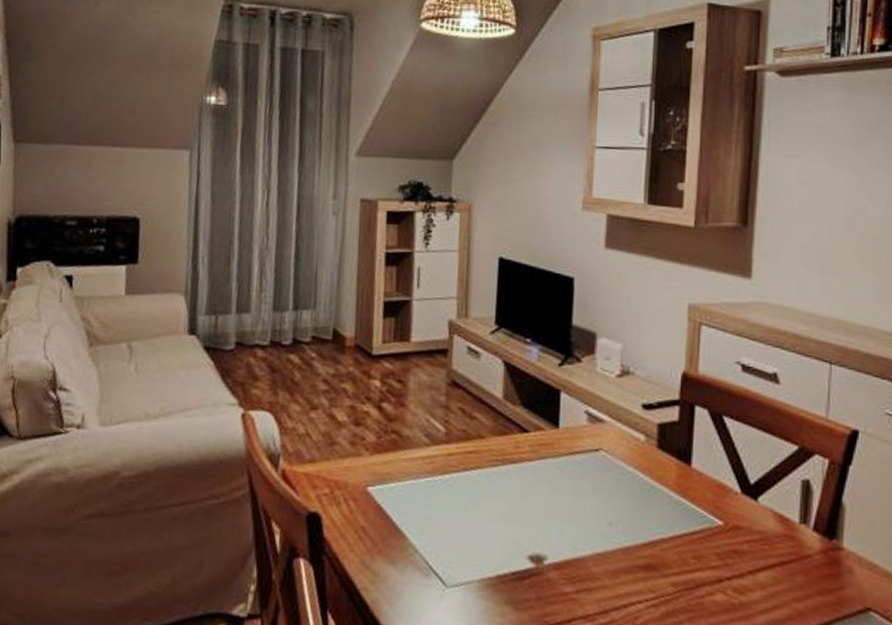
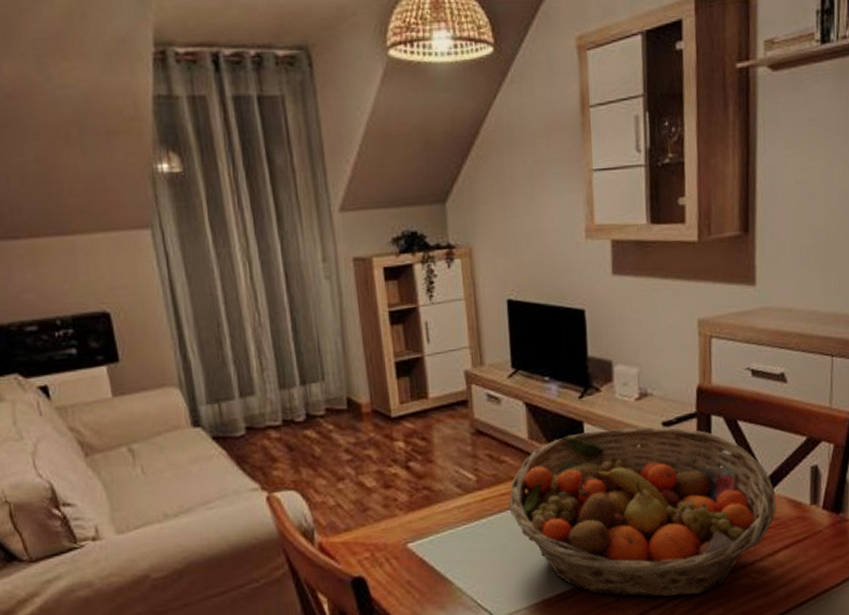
fruit basket: none [474,401,761,603] -> present [508,426,776,598]

